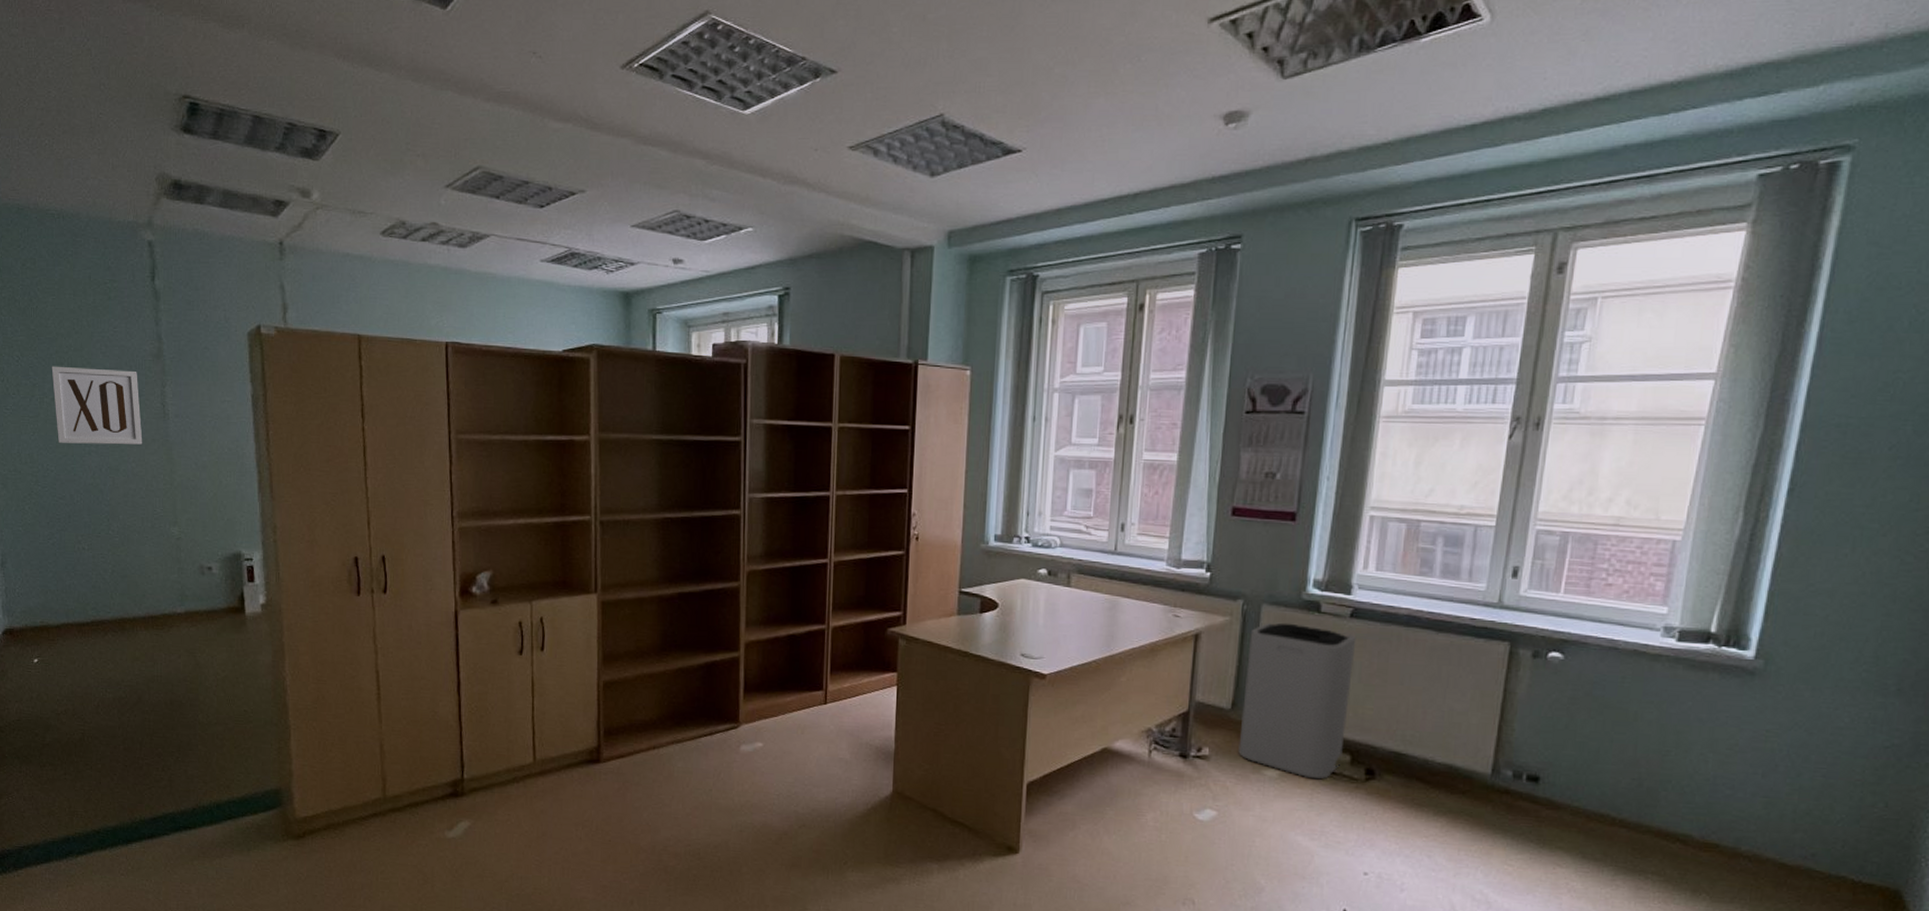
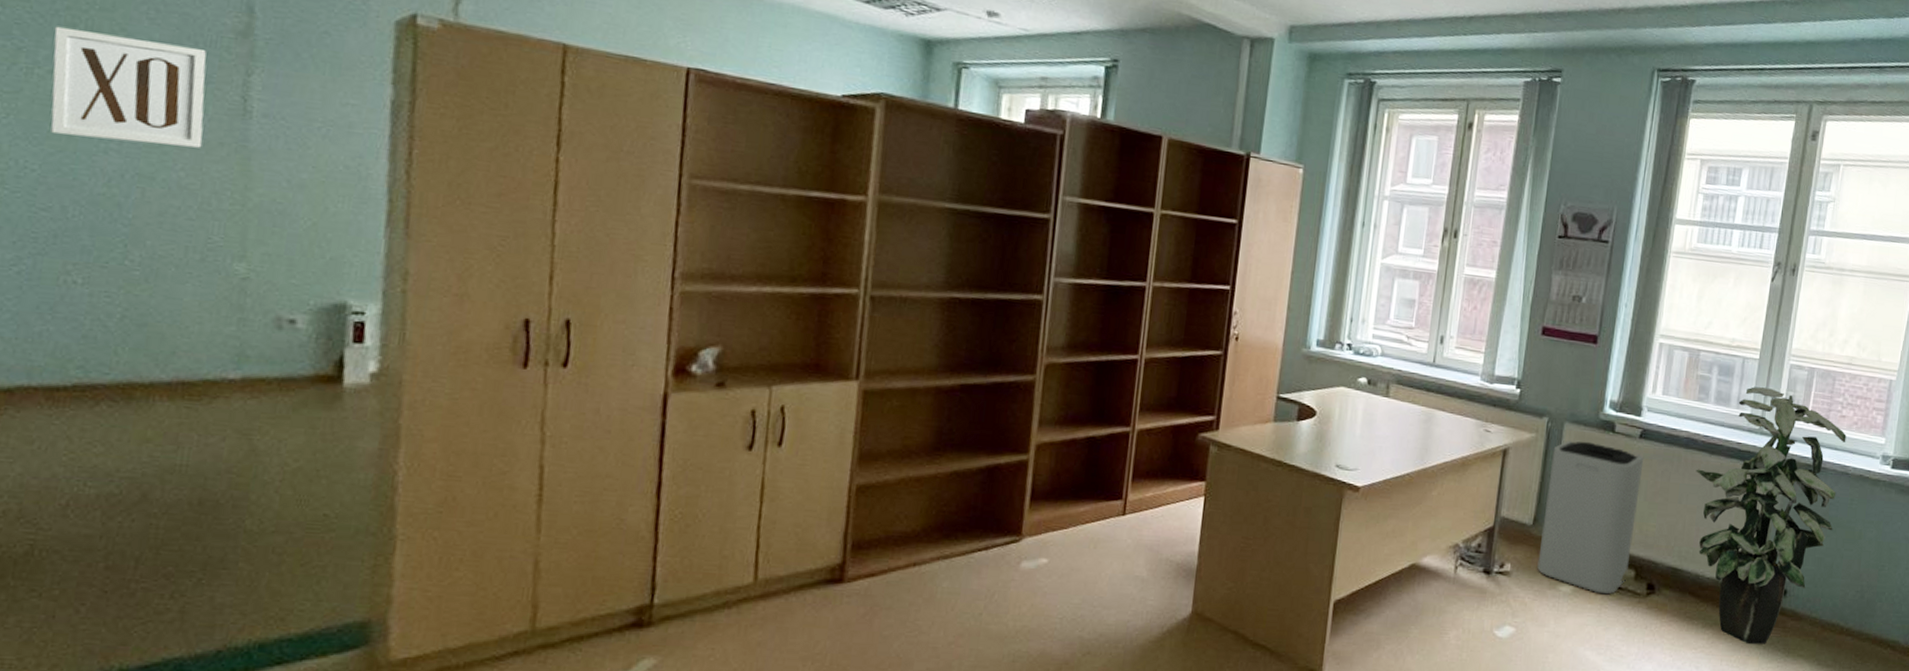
indoor plant: none [1419,557,1614,834] -> present [1695,387,1847,644]

